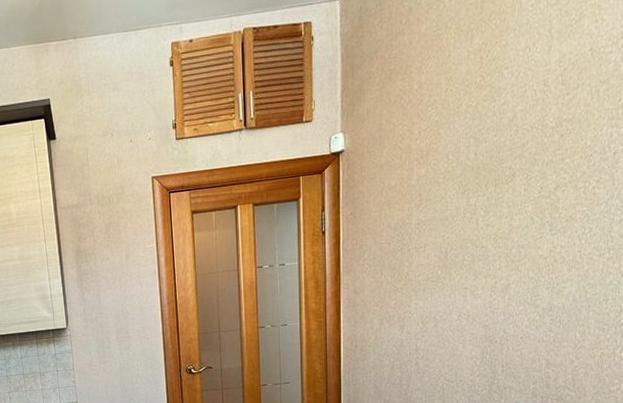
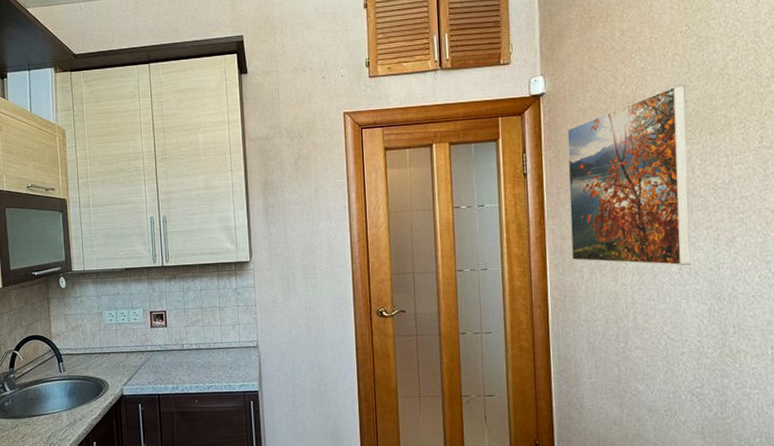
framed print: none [363,138,475,313] -> present [567,85,692,266]

